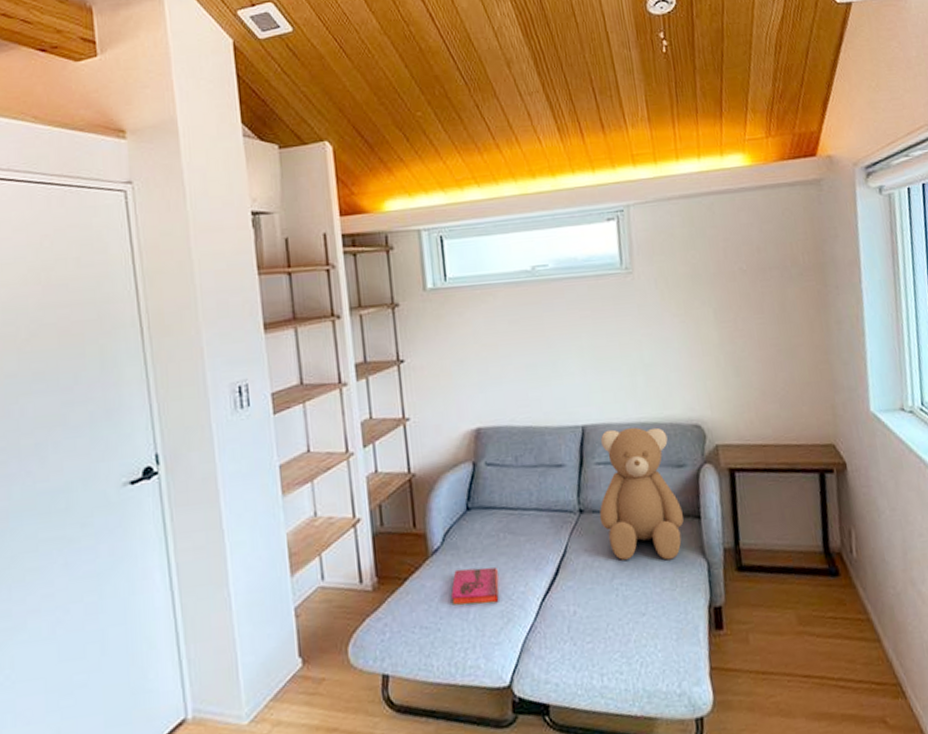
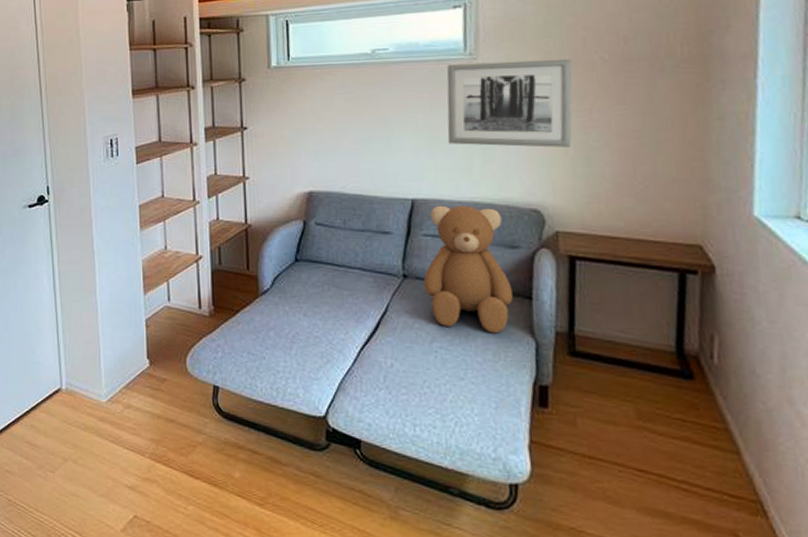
hardback book: present [451,567,499,606] -> none [277,310,321,344]
wall art: none [605,271,722,364] -> present [446,59,572,148]

